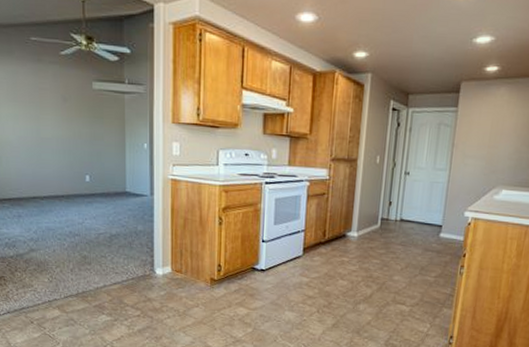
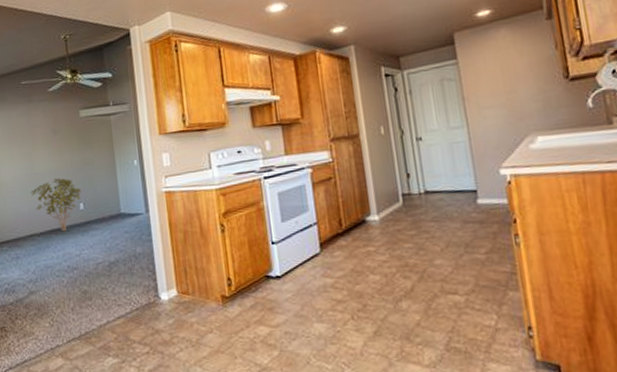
shrub: none [35,146,89,200] -> present [30,178,82,232]

